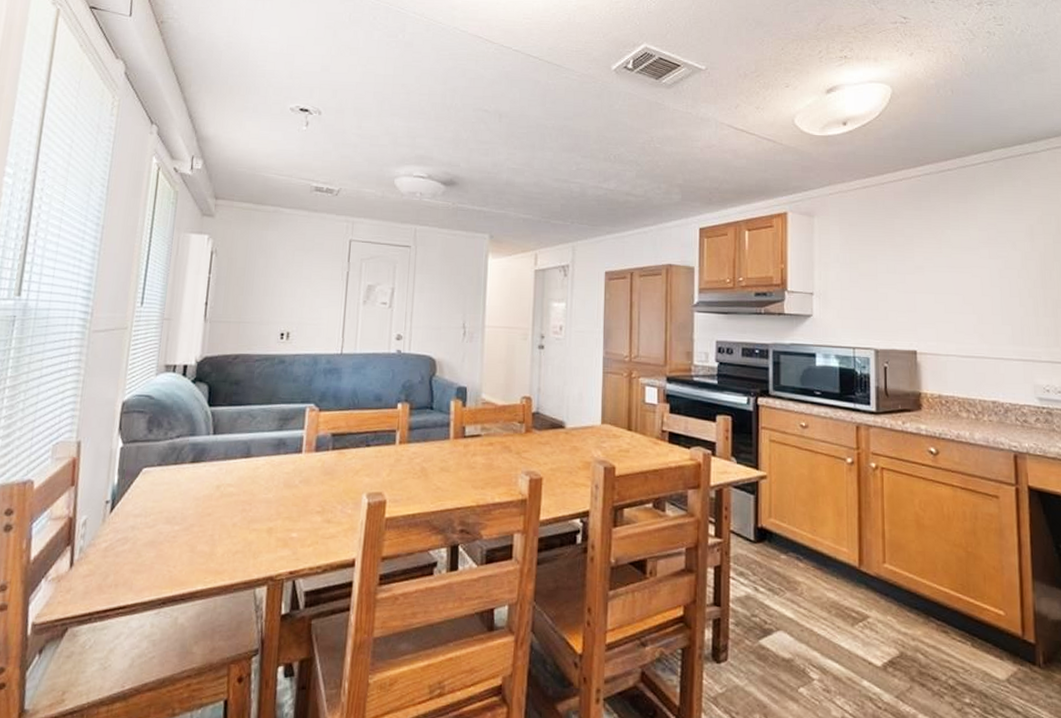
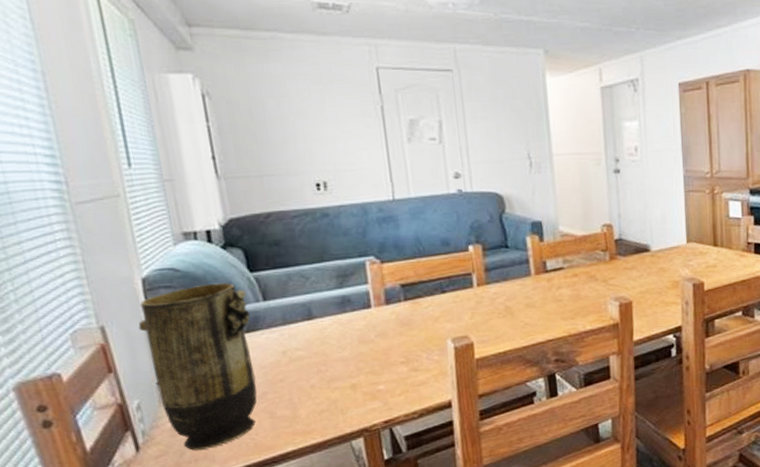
vase: none [104,413,201,575] -> present [138,282,257,451]

